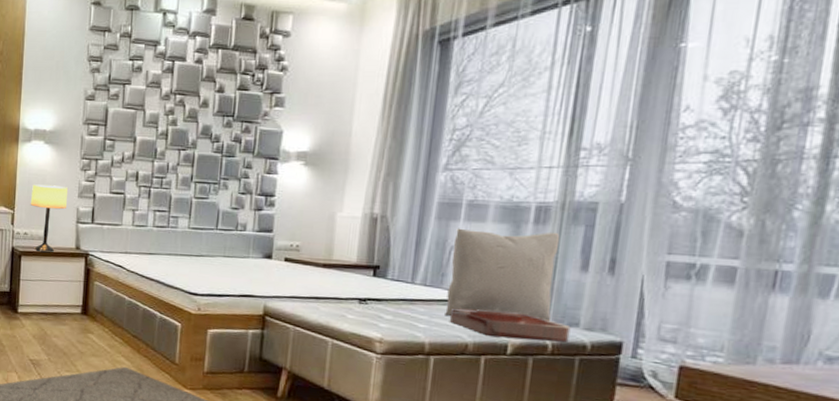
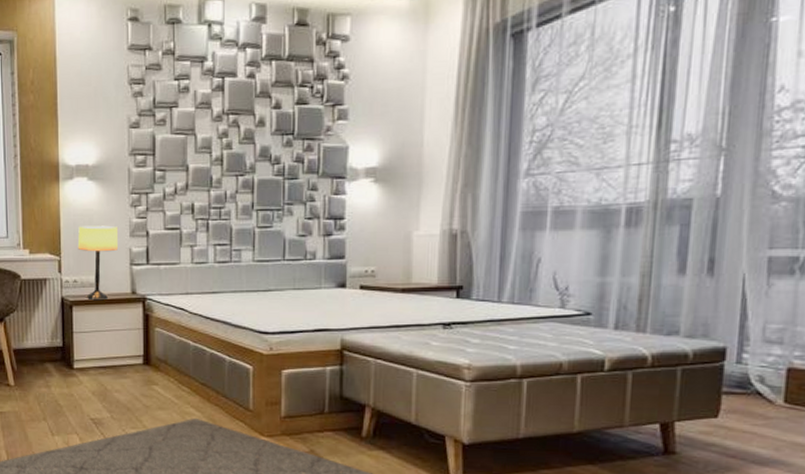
pillow: present [445,228,561,321] -> none [536,234,654,335]
decorative tray: present [449,307,571,342] -> none [540,325,671,354]

